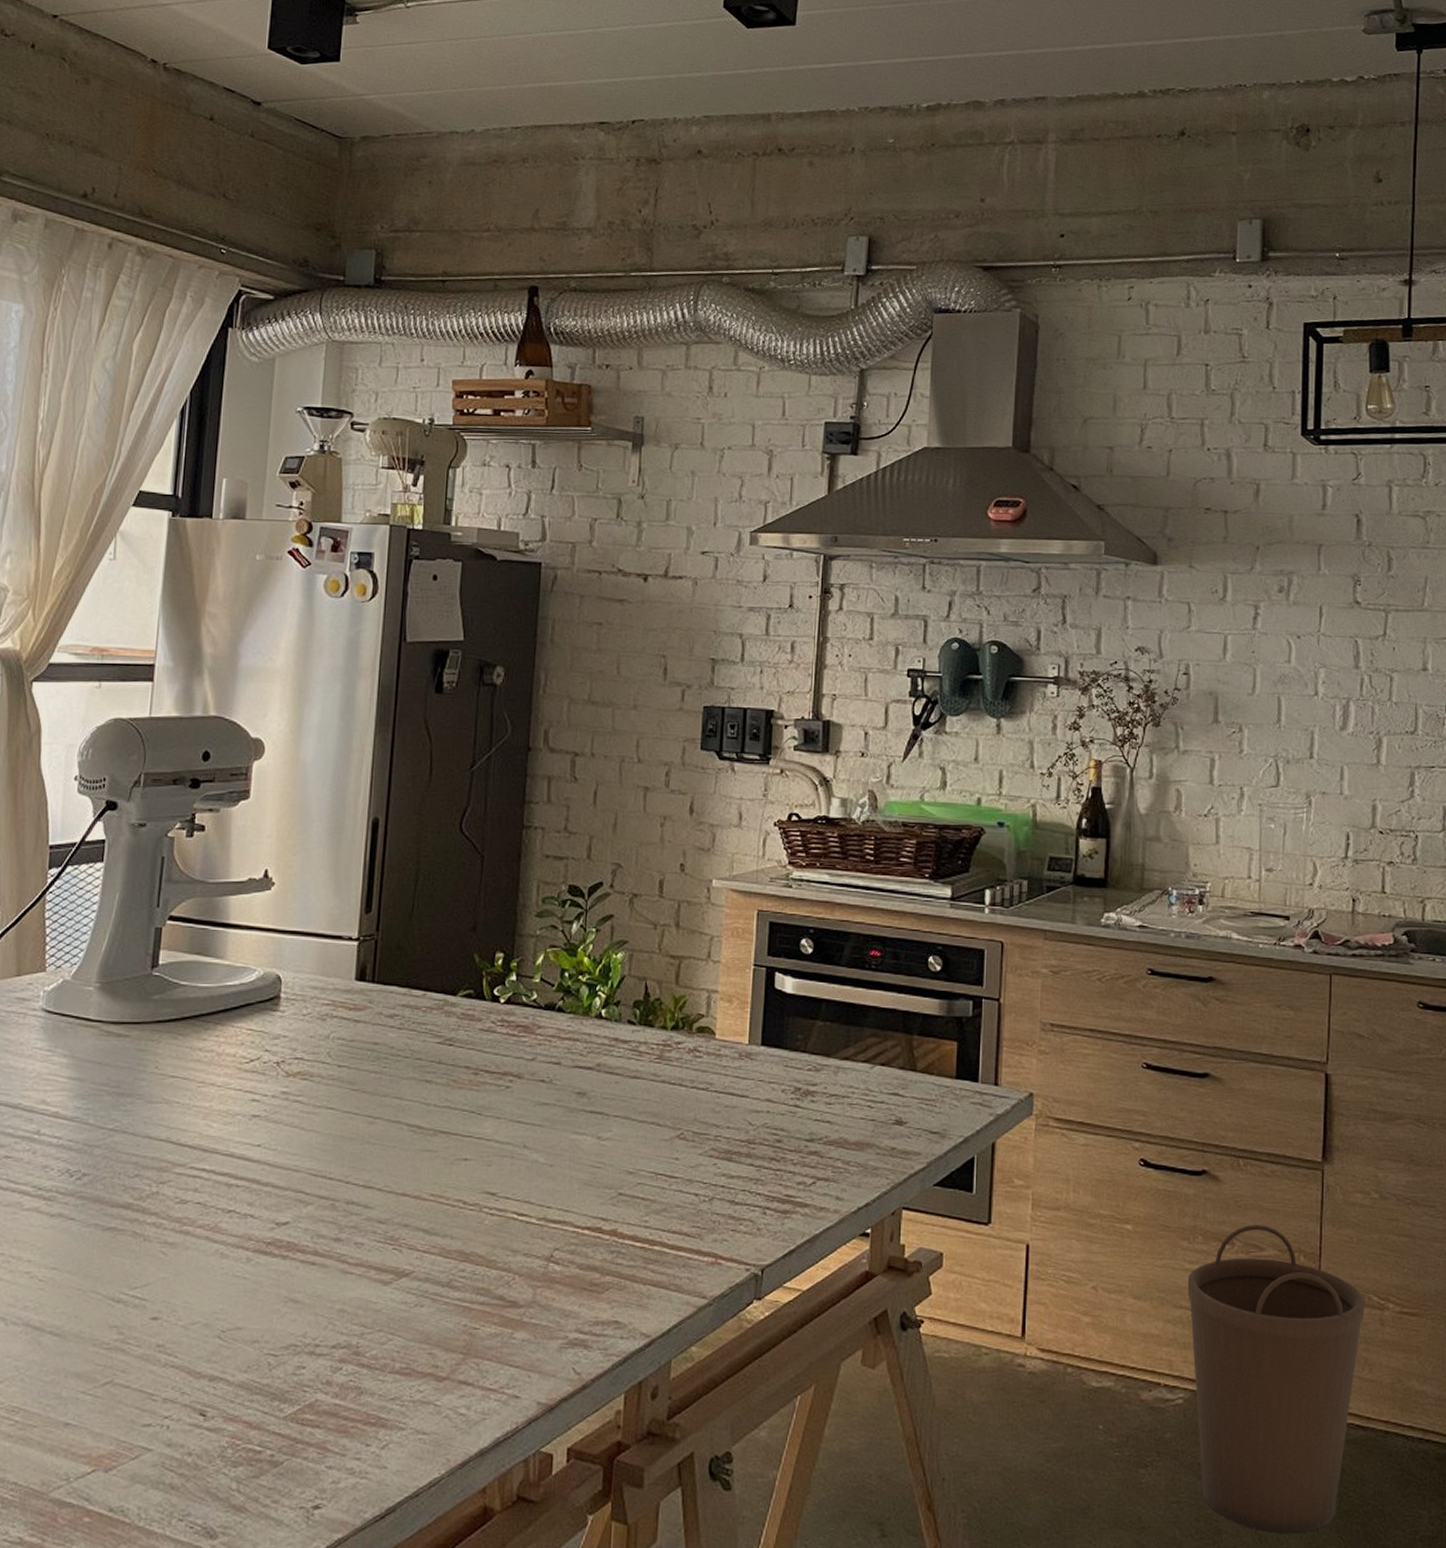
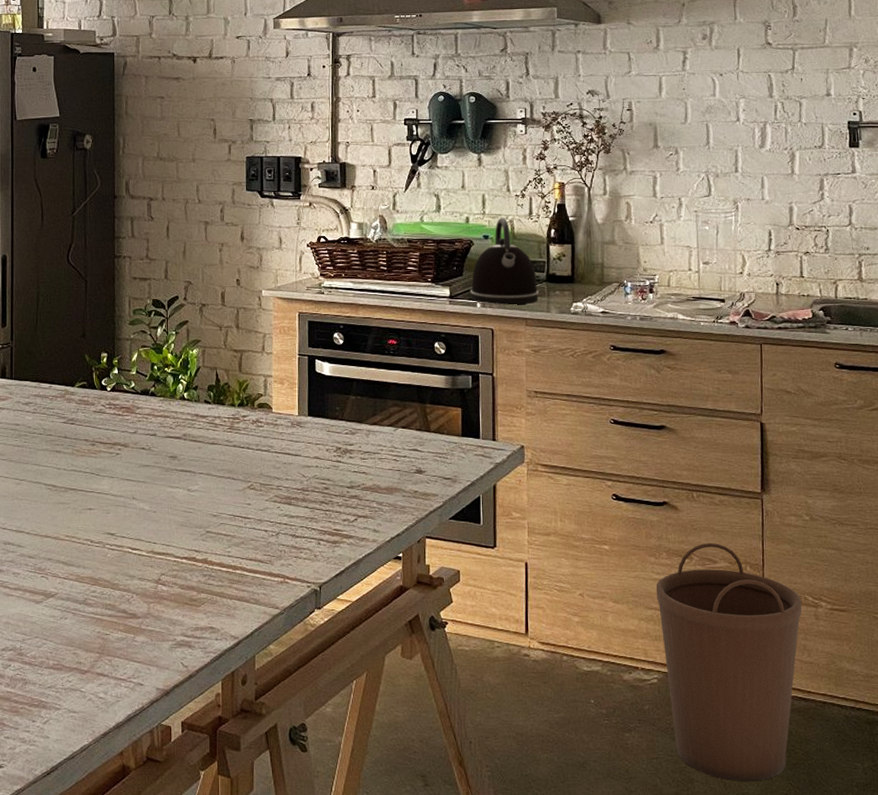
kettle: none [977,800,1064,913] -> present [470,217,540,305]

